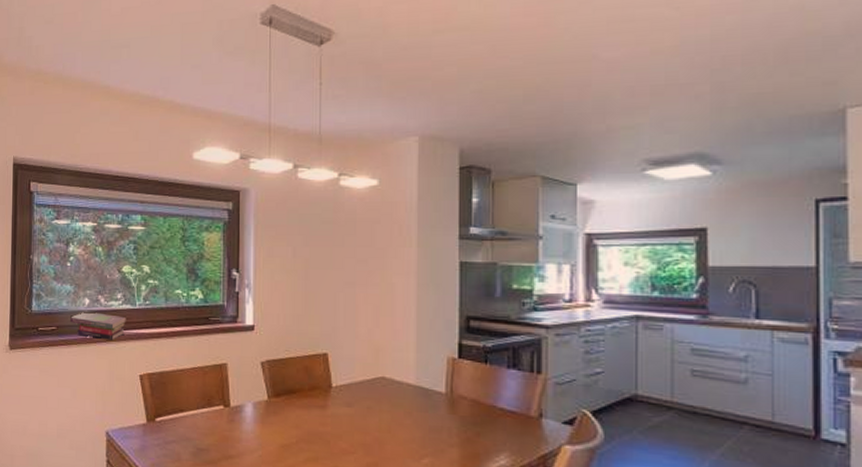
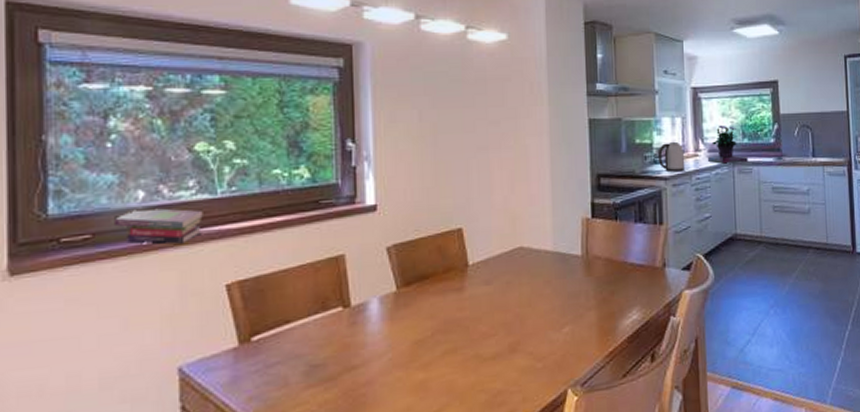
kettle: none [538,289,573,322] -> present [657,141,686,173]
potted flower: none [601,275,658,318] -> present [707,125,748,164]

